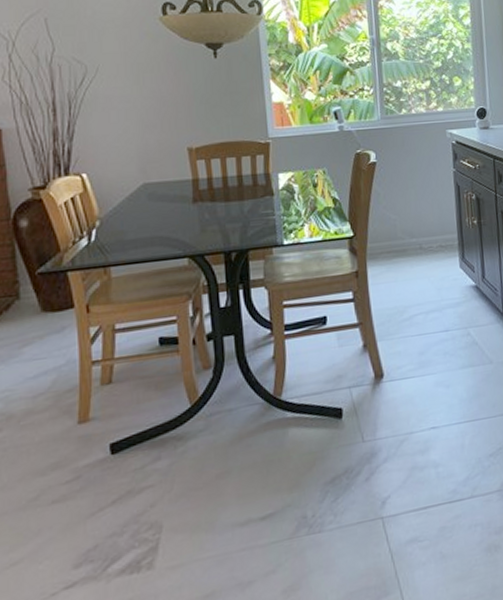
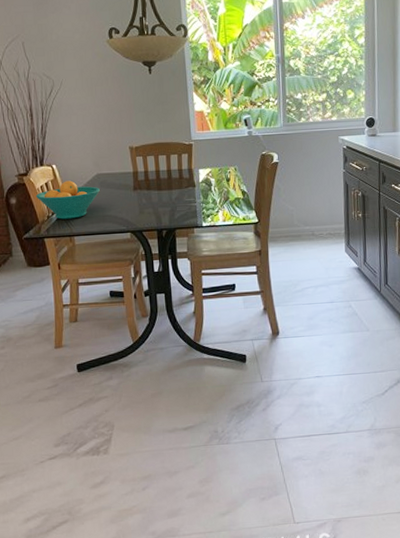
fruit bowl: none [56,193,147,245] -> present [35,180,100,220]

